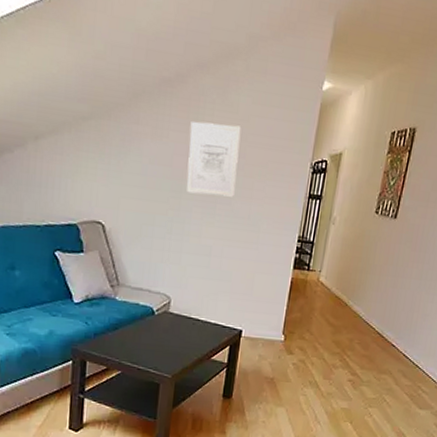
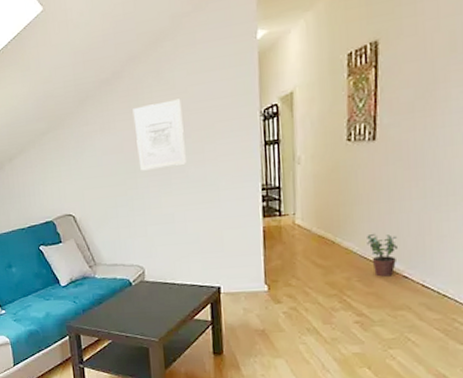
potted plant: none [371,302,394,343] -> present [367,233,399,277]

